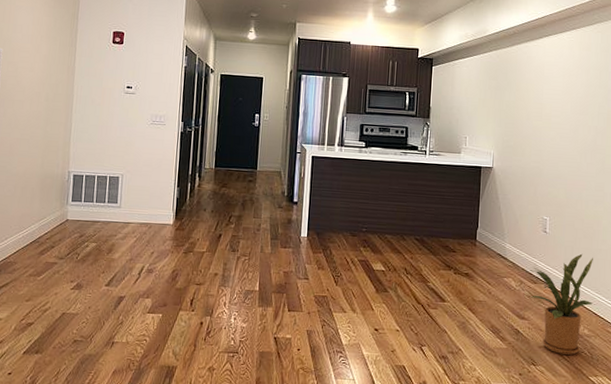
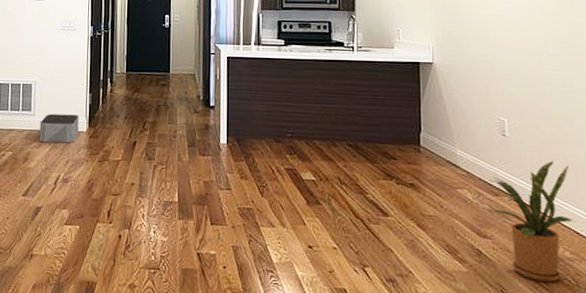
storage bin: none [124,206,166,235] -> present [39,113,79,143]

